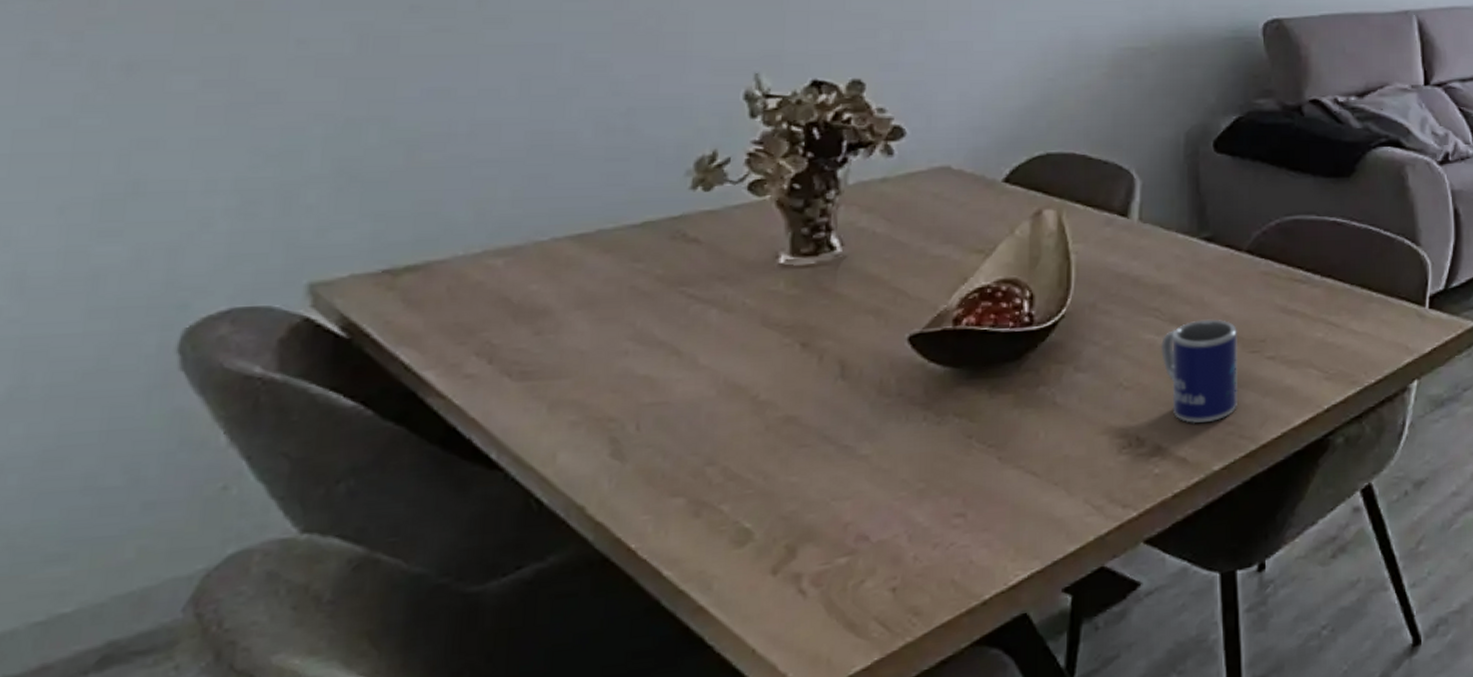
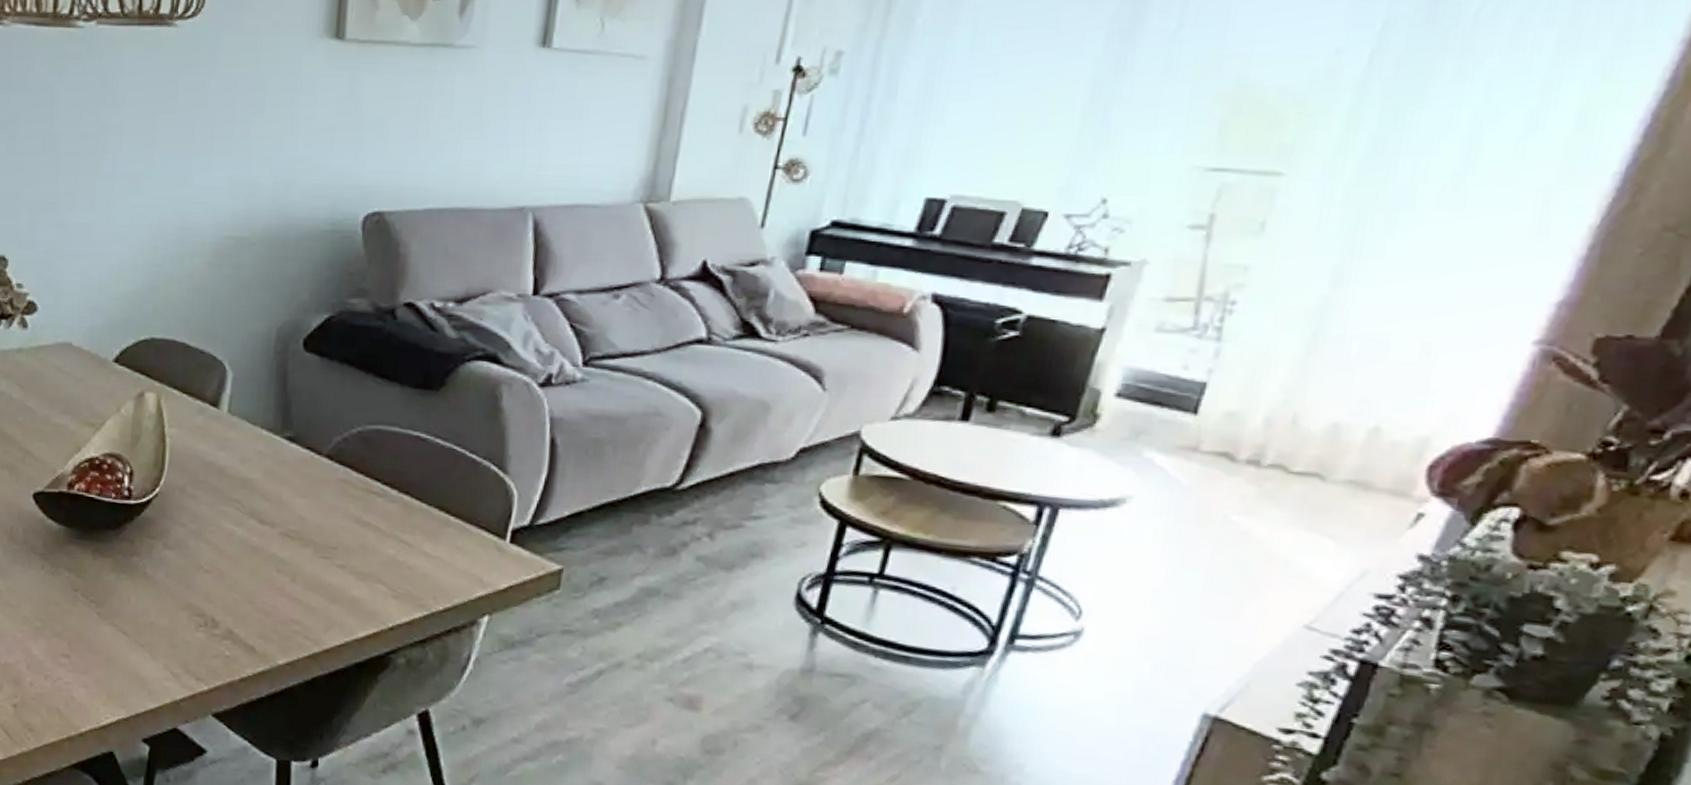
mug: present [1160,319,1237,424] -> none [239,518,311,618]

